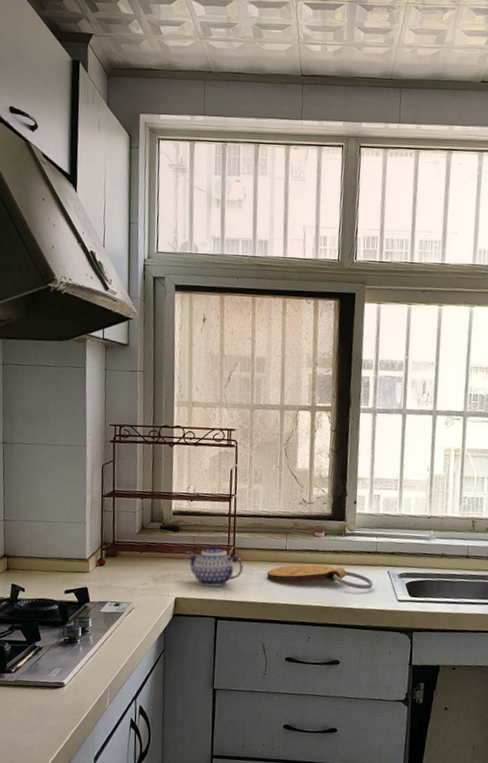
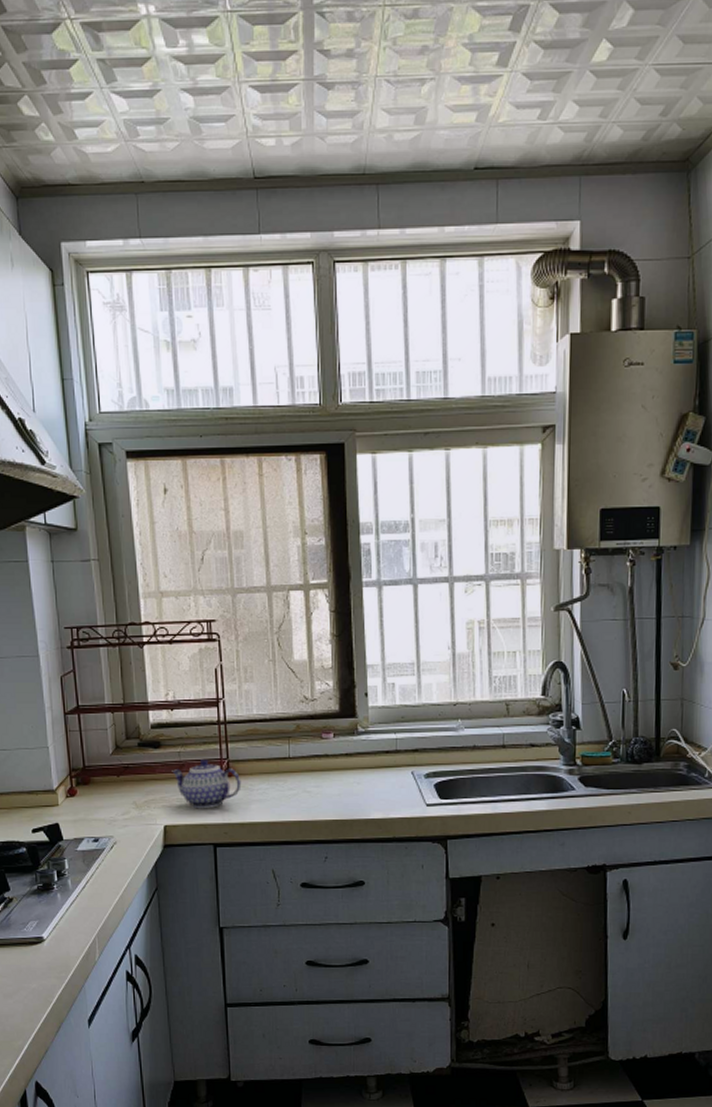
cutting board: present [267,563,373,590] -> none [269,771,396,797]

